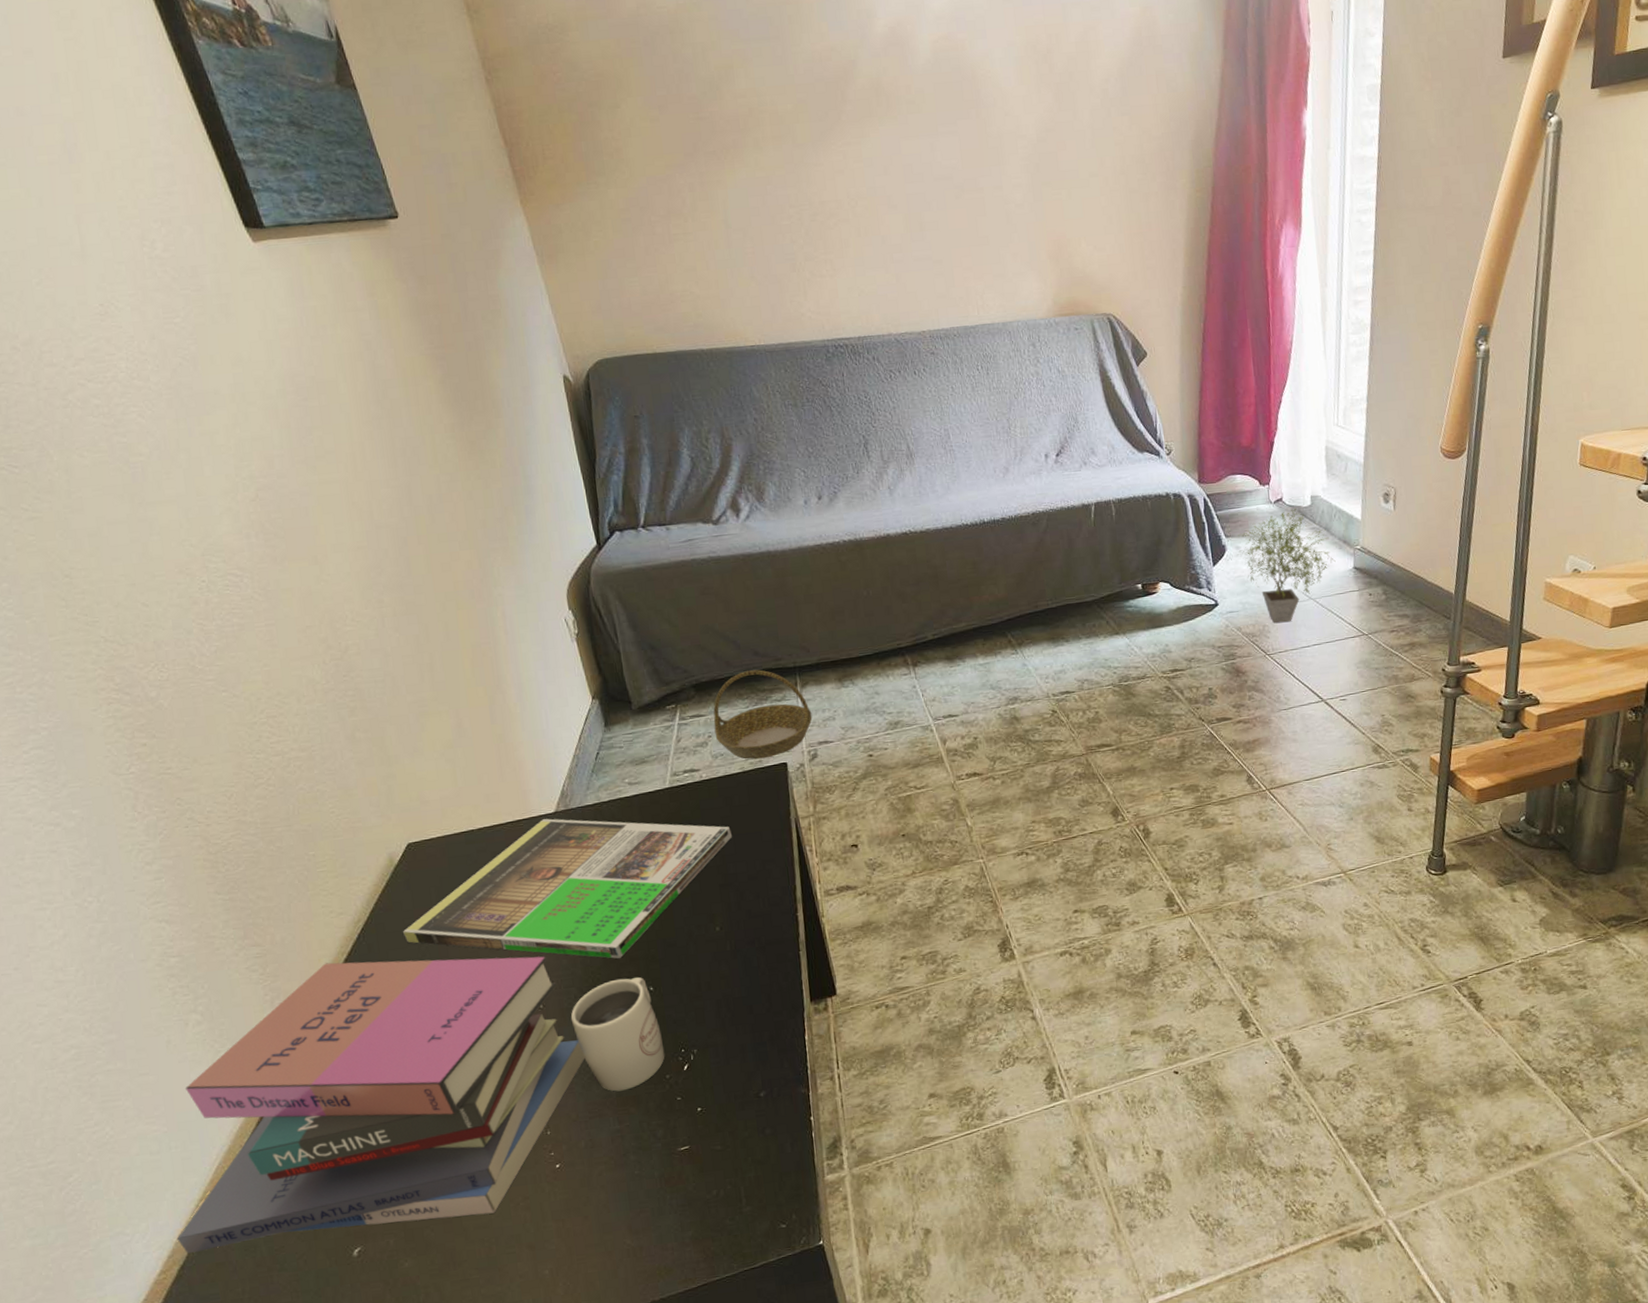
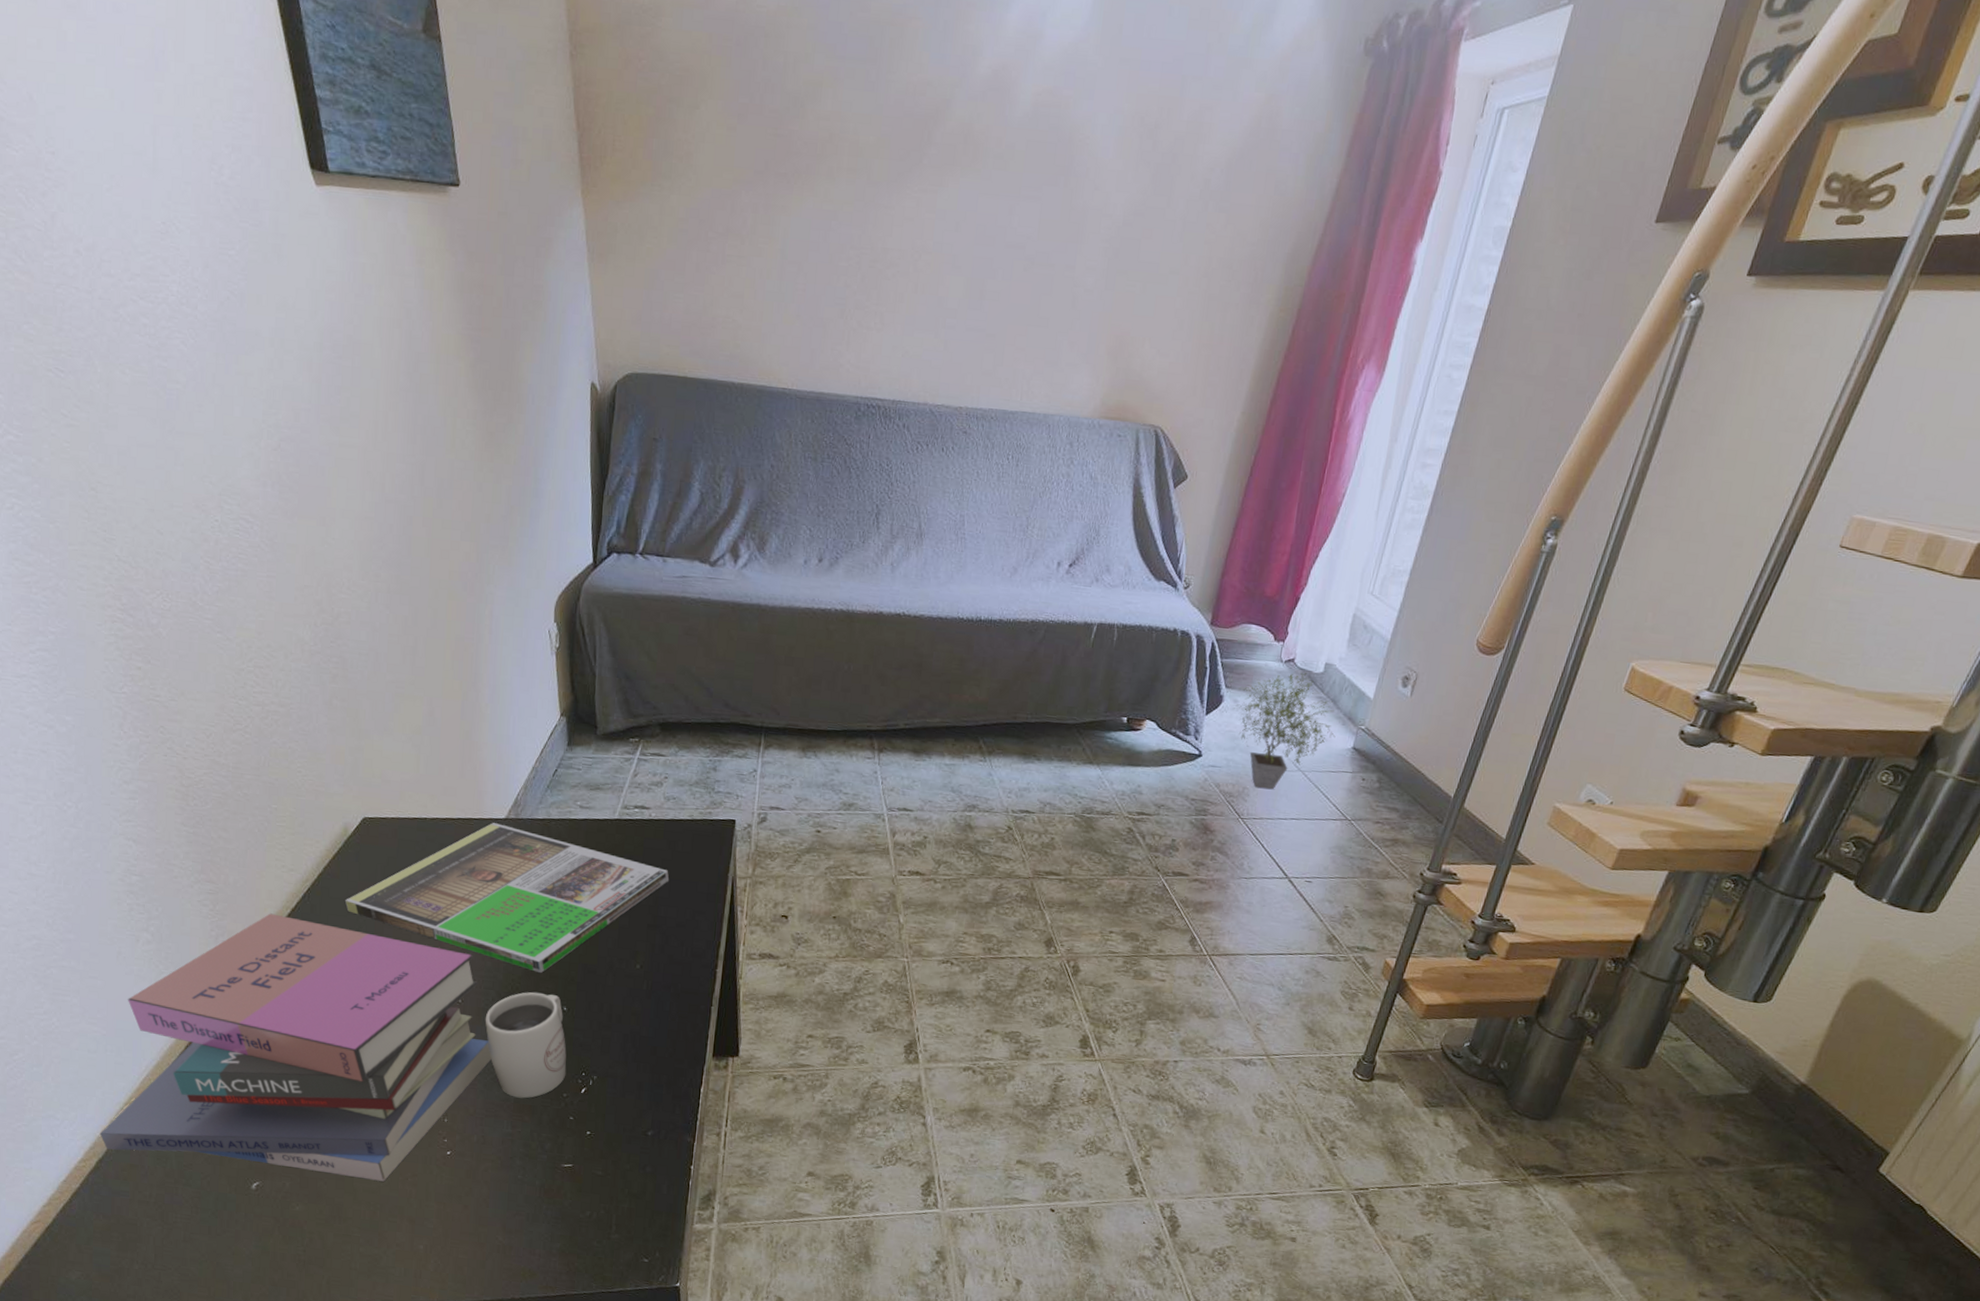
basket: present [713,670,813,760] -> none [671,720,770,812]

